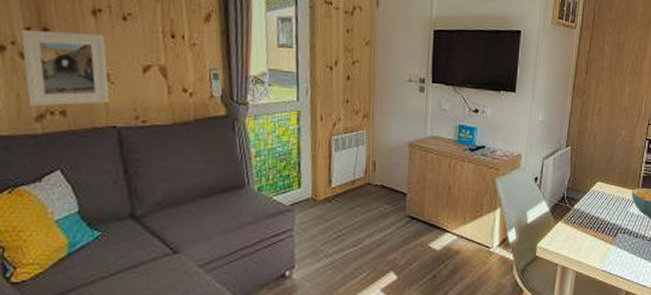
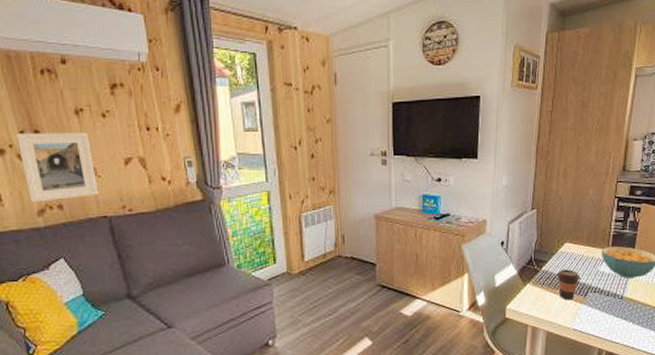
coffee cup: none [588,209,611,240] -> present [557,269,580,300]

